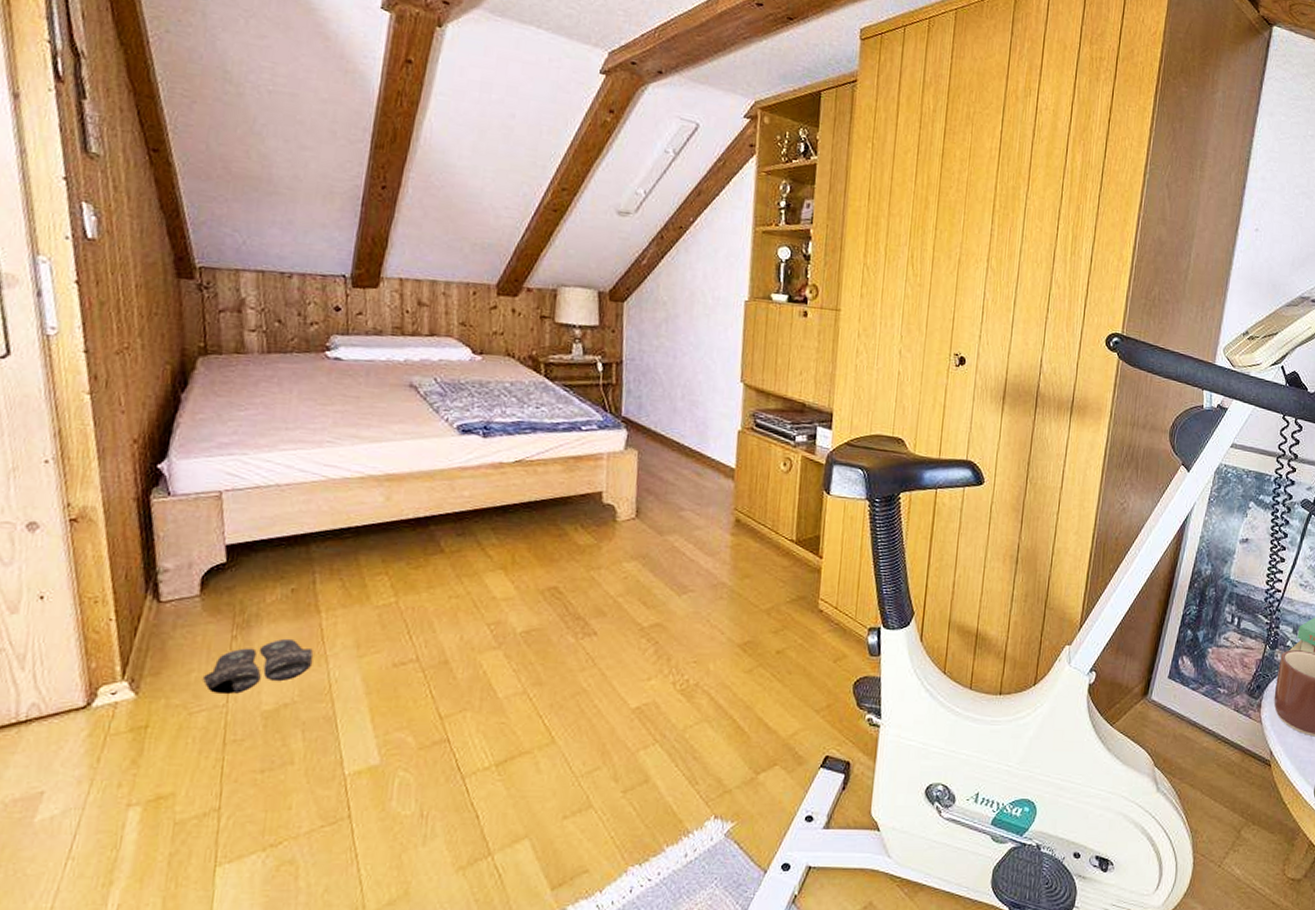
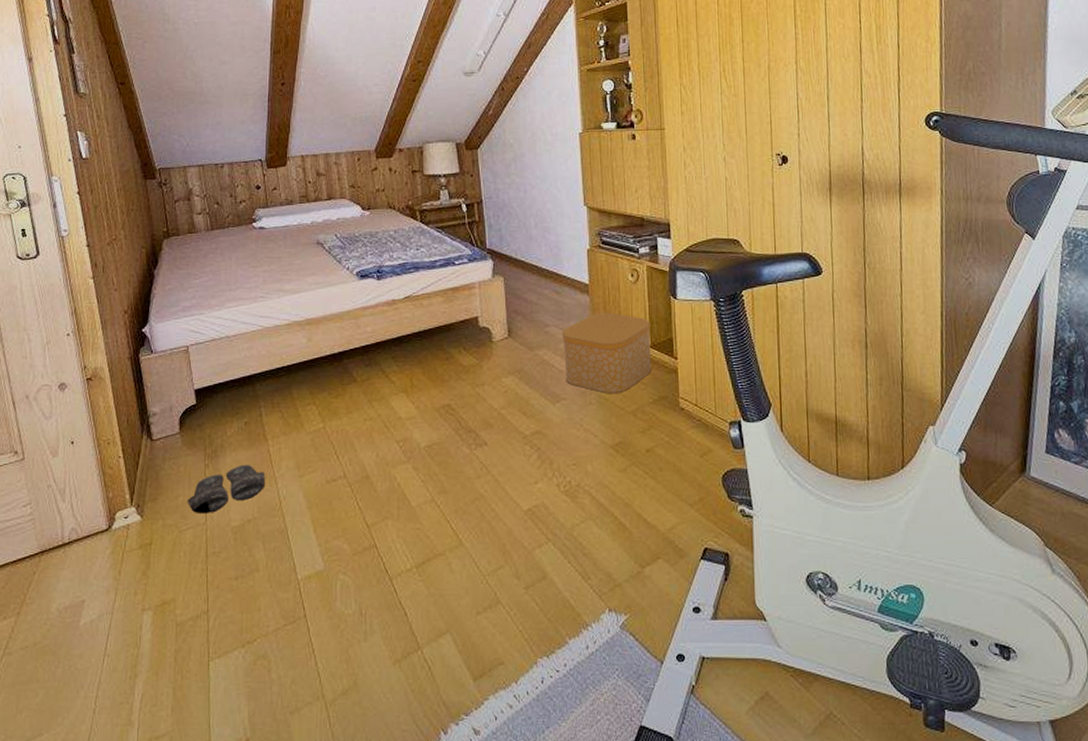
storage box: none [696,501,798,590] -> present [561,312,652,394]

